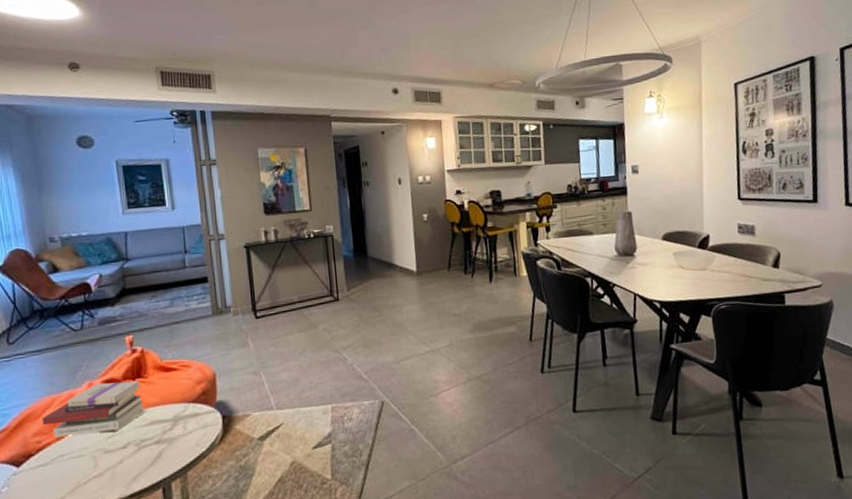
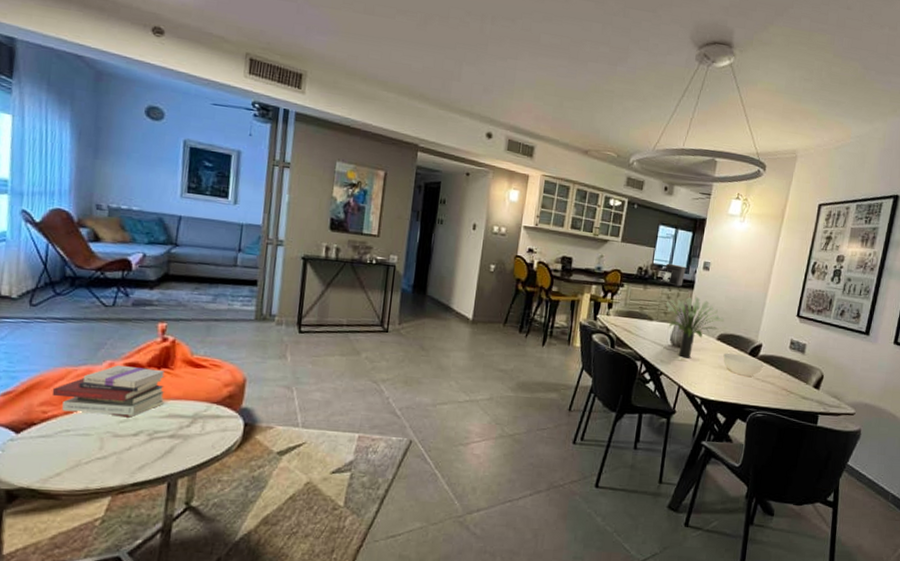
coffee maker: none [591,174,616,197] -> present [660,263,686,287]
flower arrangement: none [602,201,665,265] -> present [665,296,724,358]

